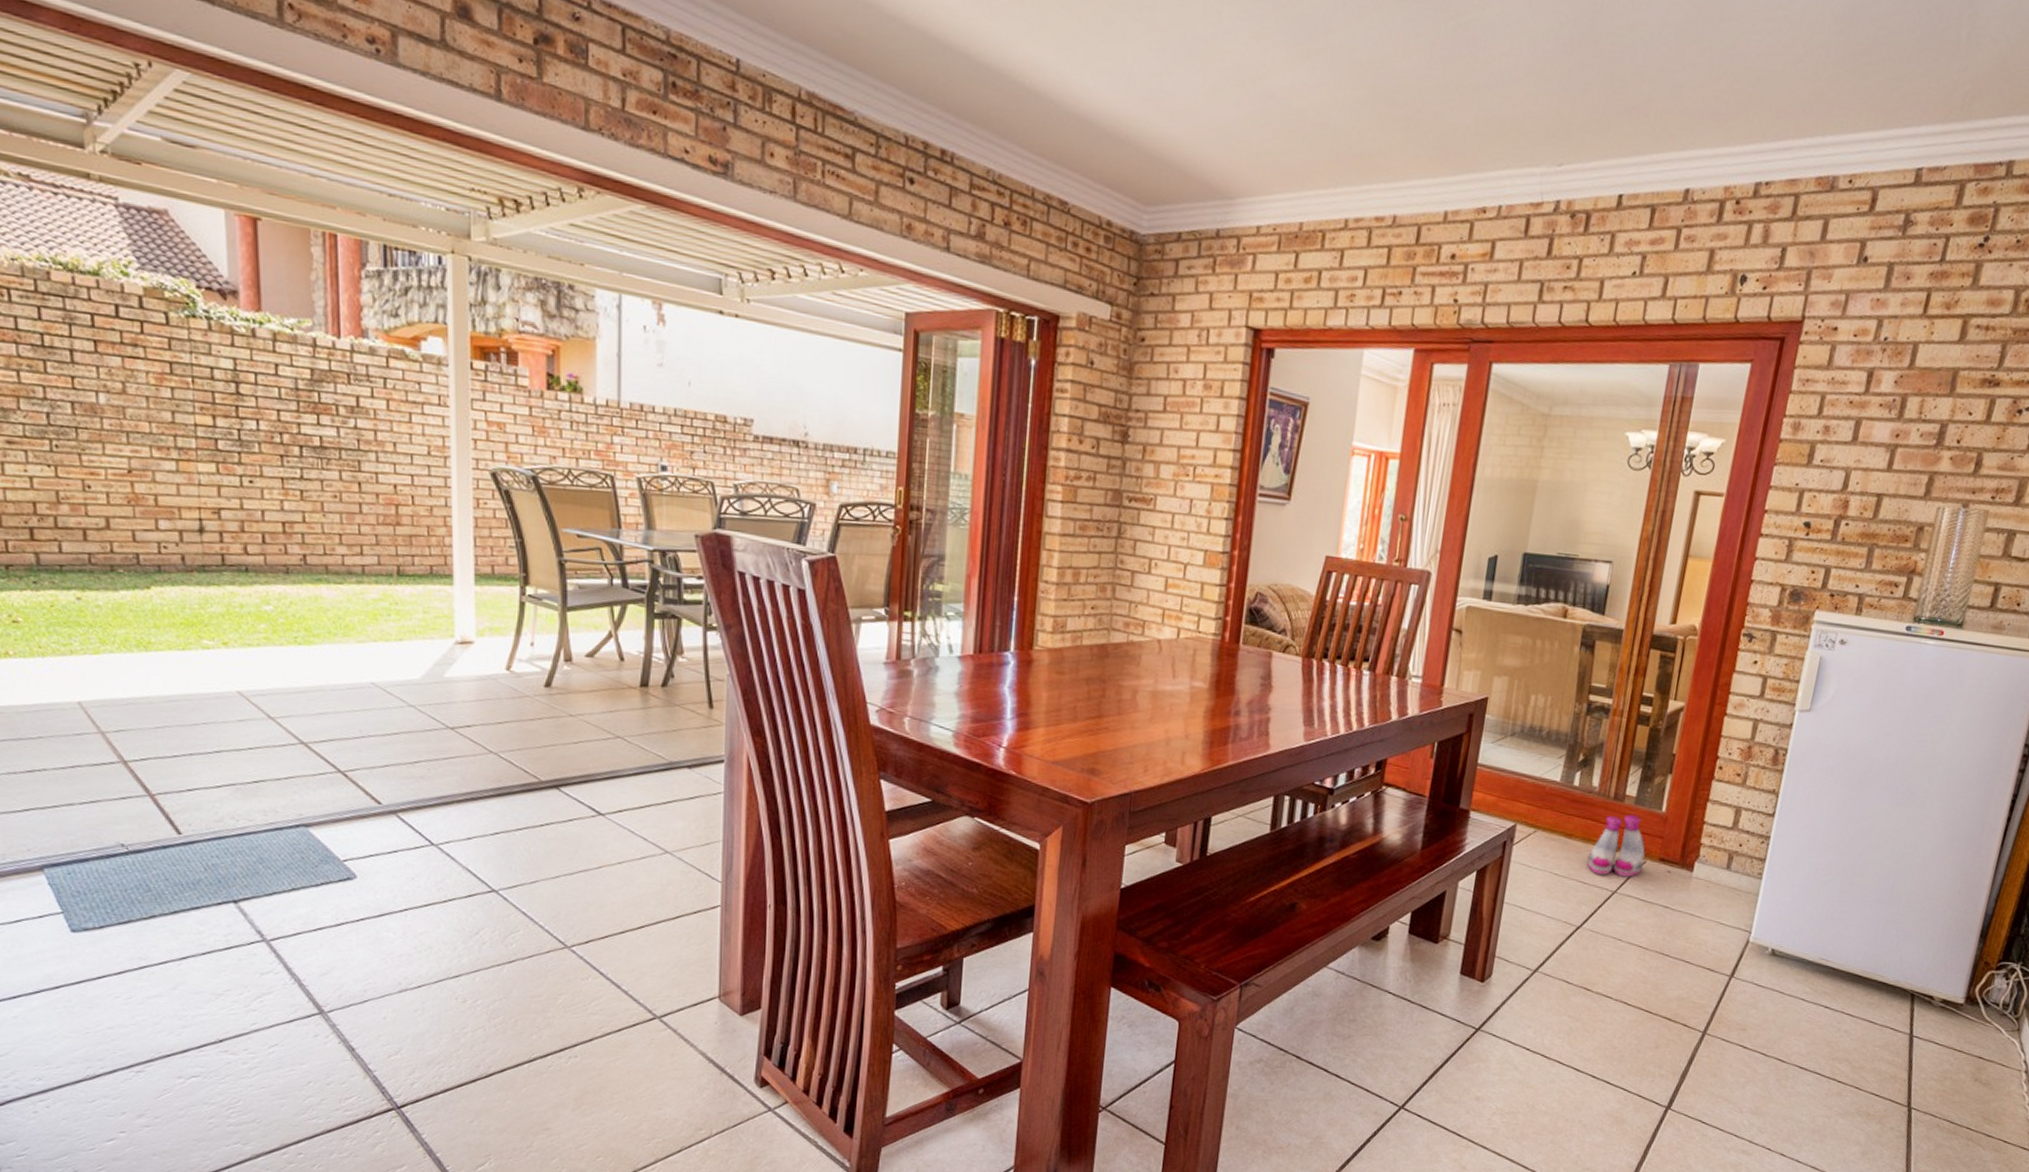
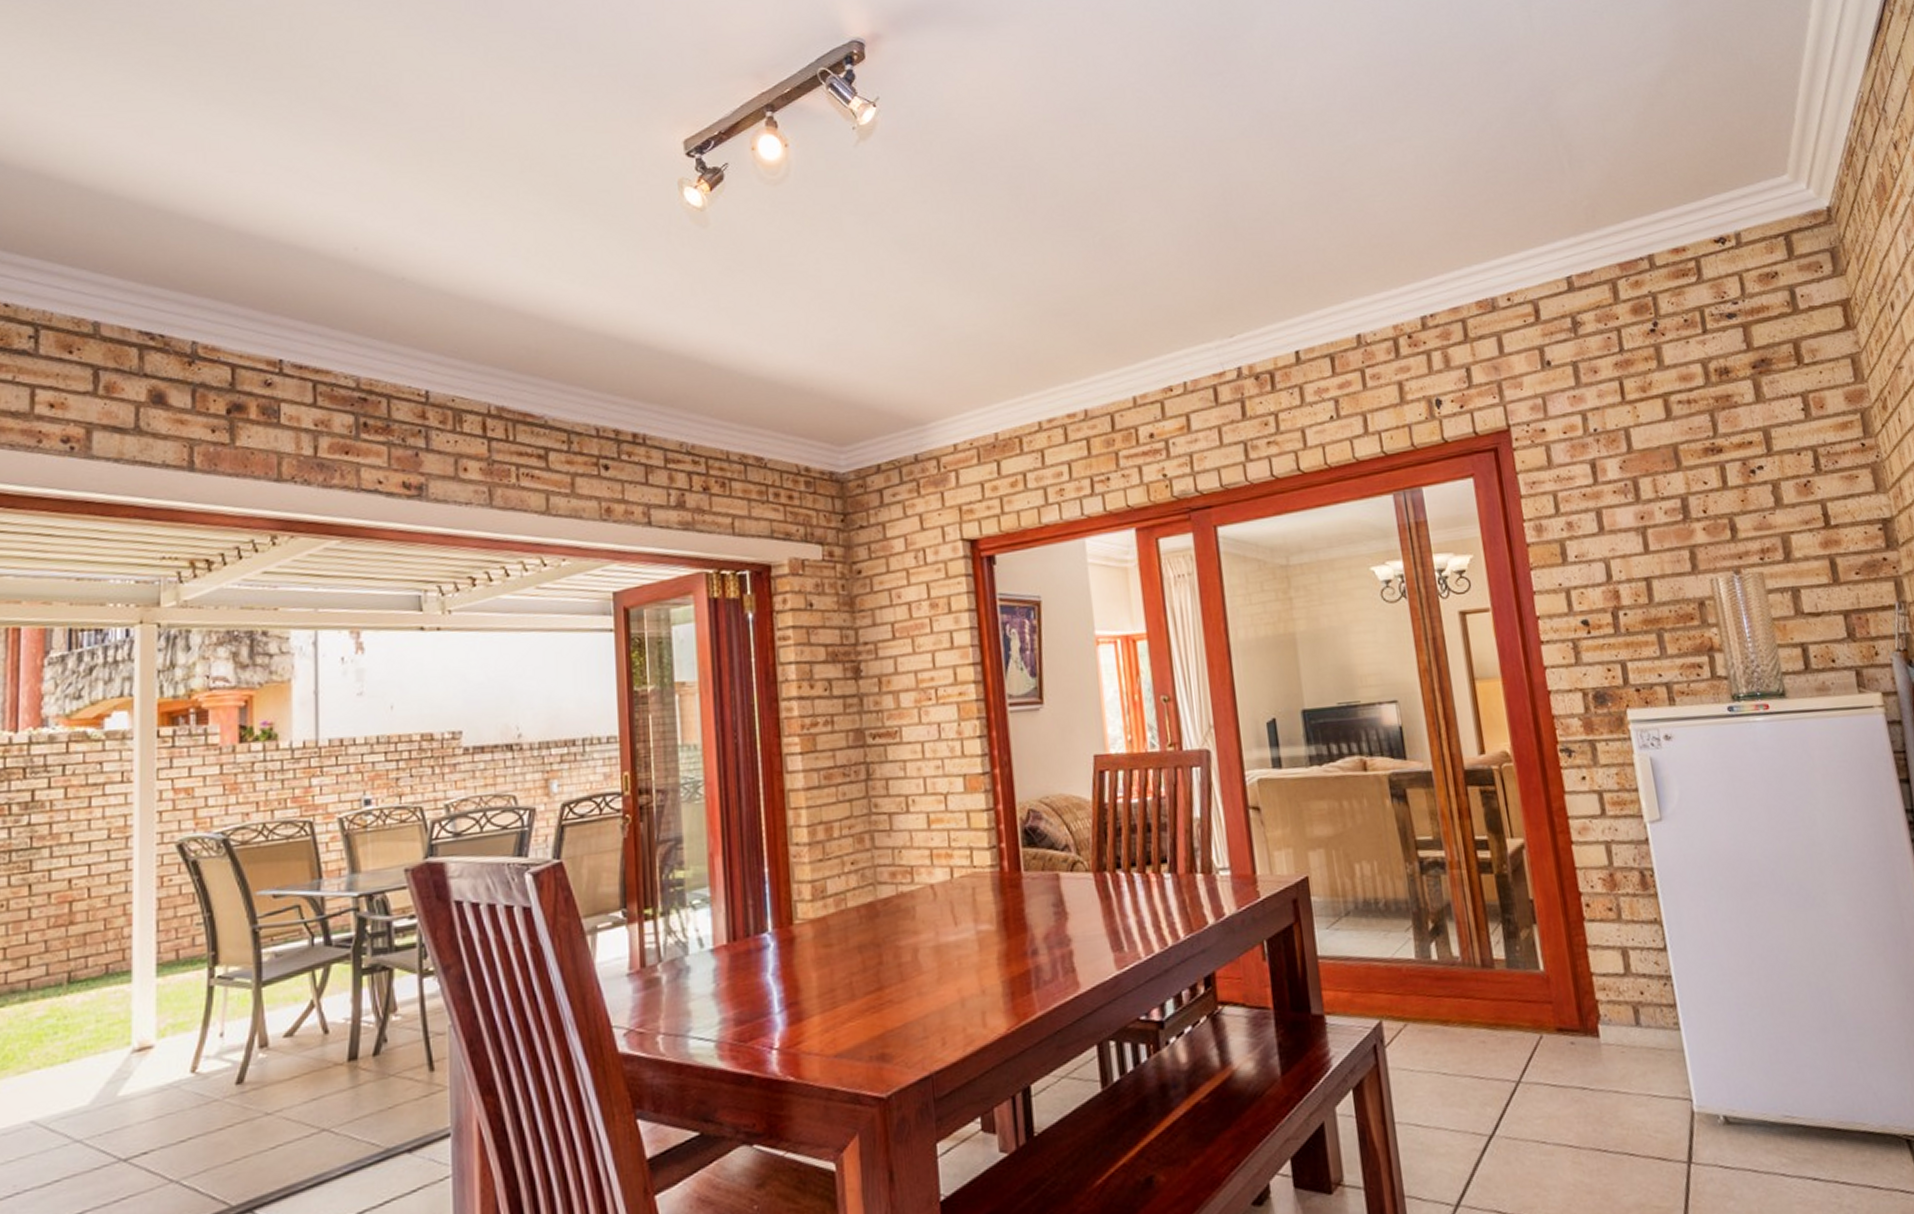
boots: present [1586,814,1646,877] -> none [1474,980,1542,1065]

